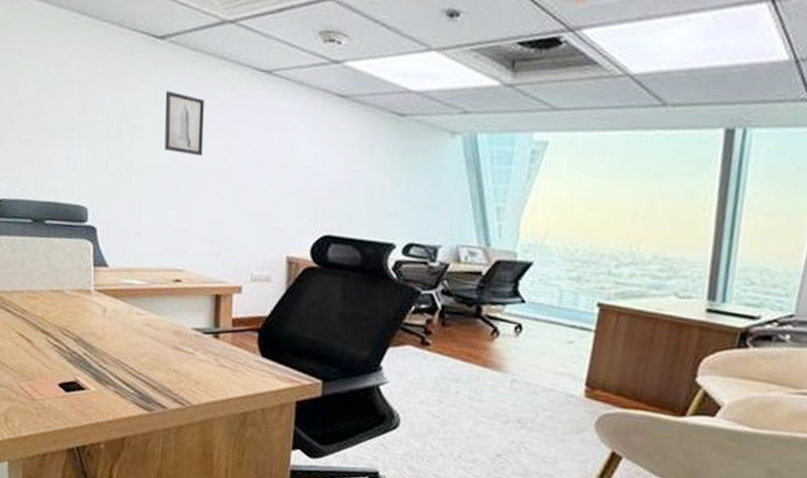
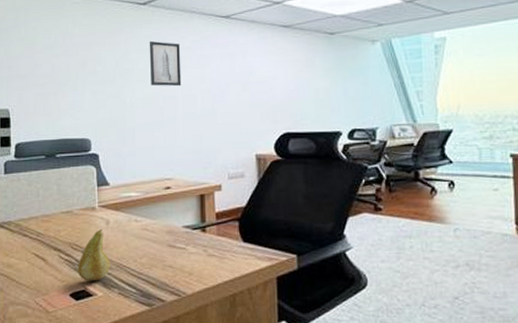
fruit: none [68,317,106,375] -> present [77,229,110,281]

